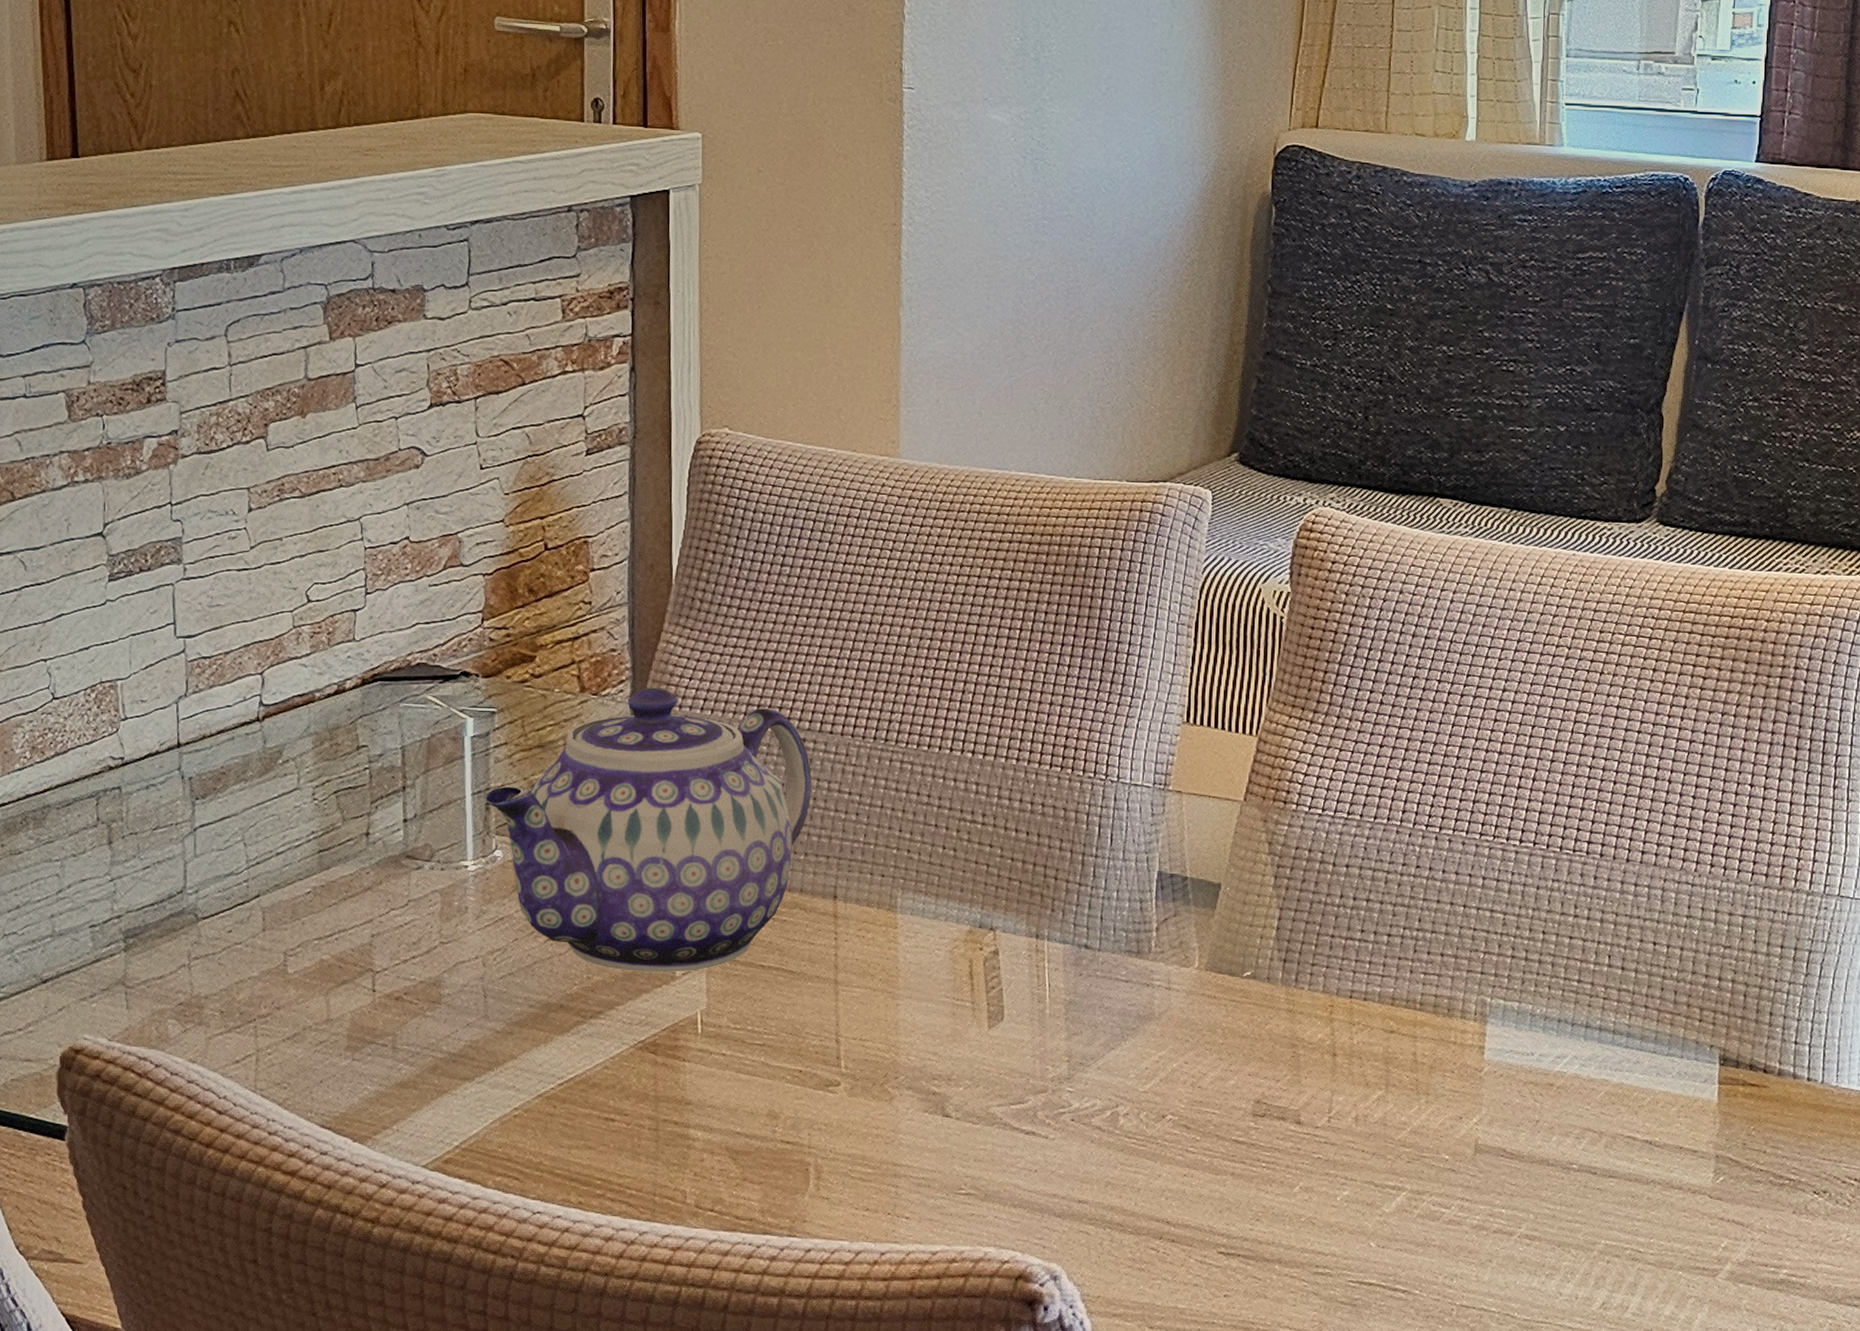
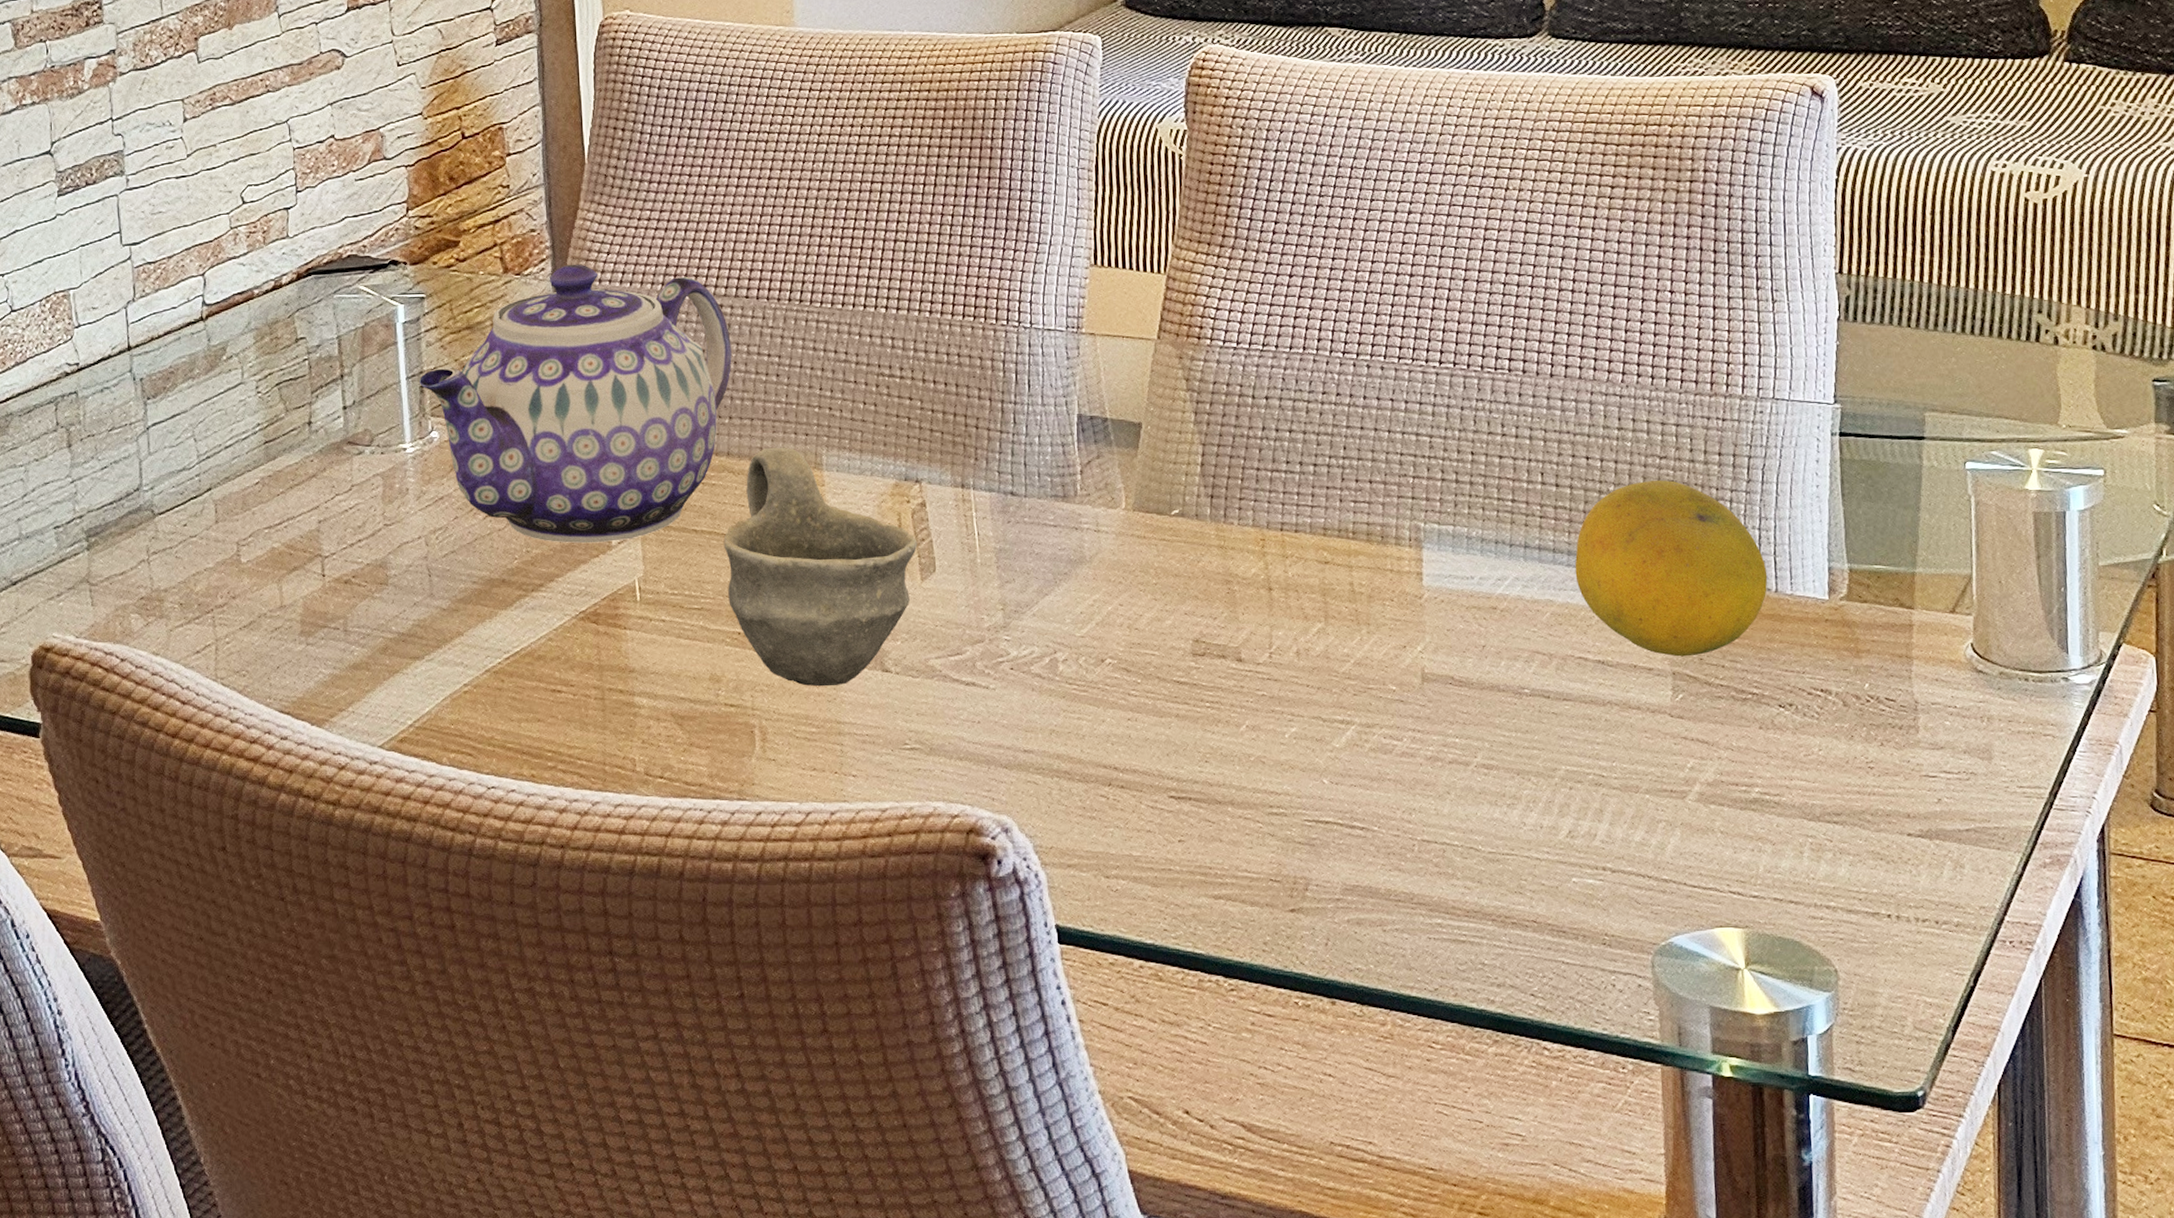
cup: none [790,886,987,1129] -> present [723,447,918,687]
fruit: none [1632,968,1816,1141] -> present [1575,479,1768,657]

